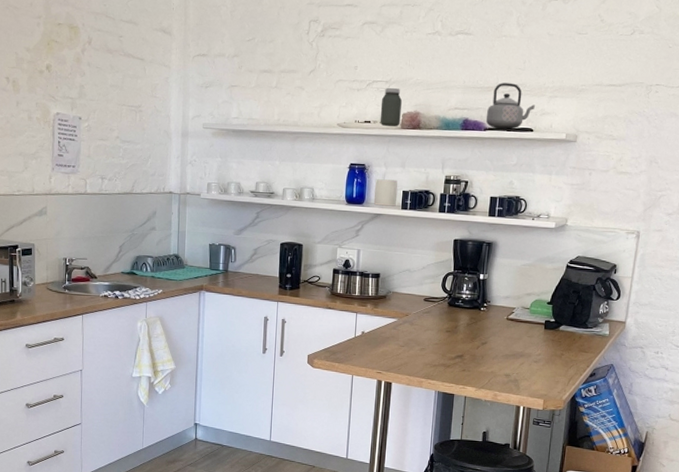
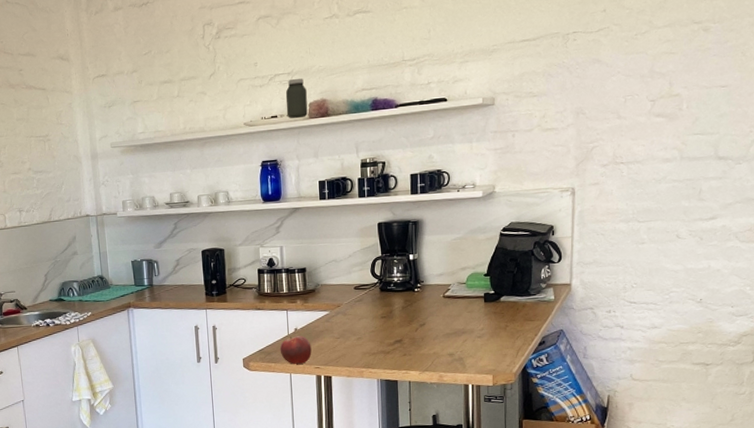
fruit: none [345,339,376,367] -> present [279,336,312,364]
mug: present [373,179,398,206] -> none [289,171,314,200]
teapot: present [485,83,535,130] -> none [395,54,446,105]

